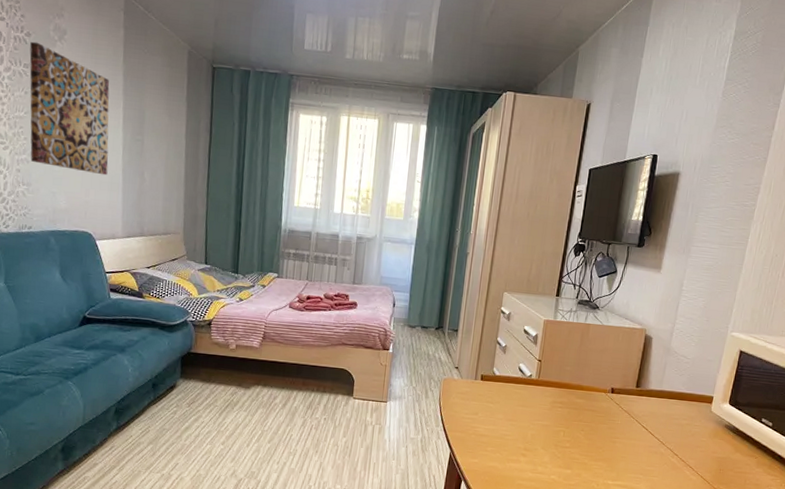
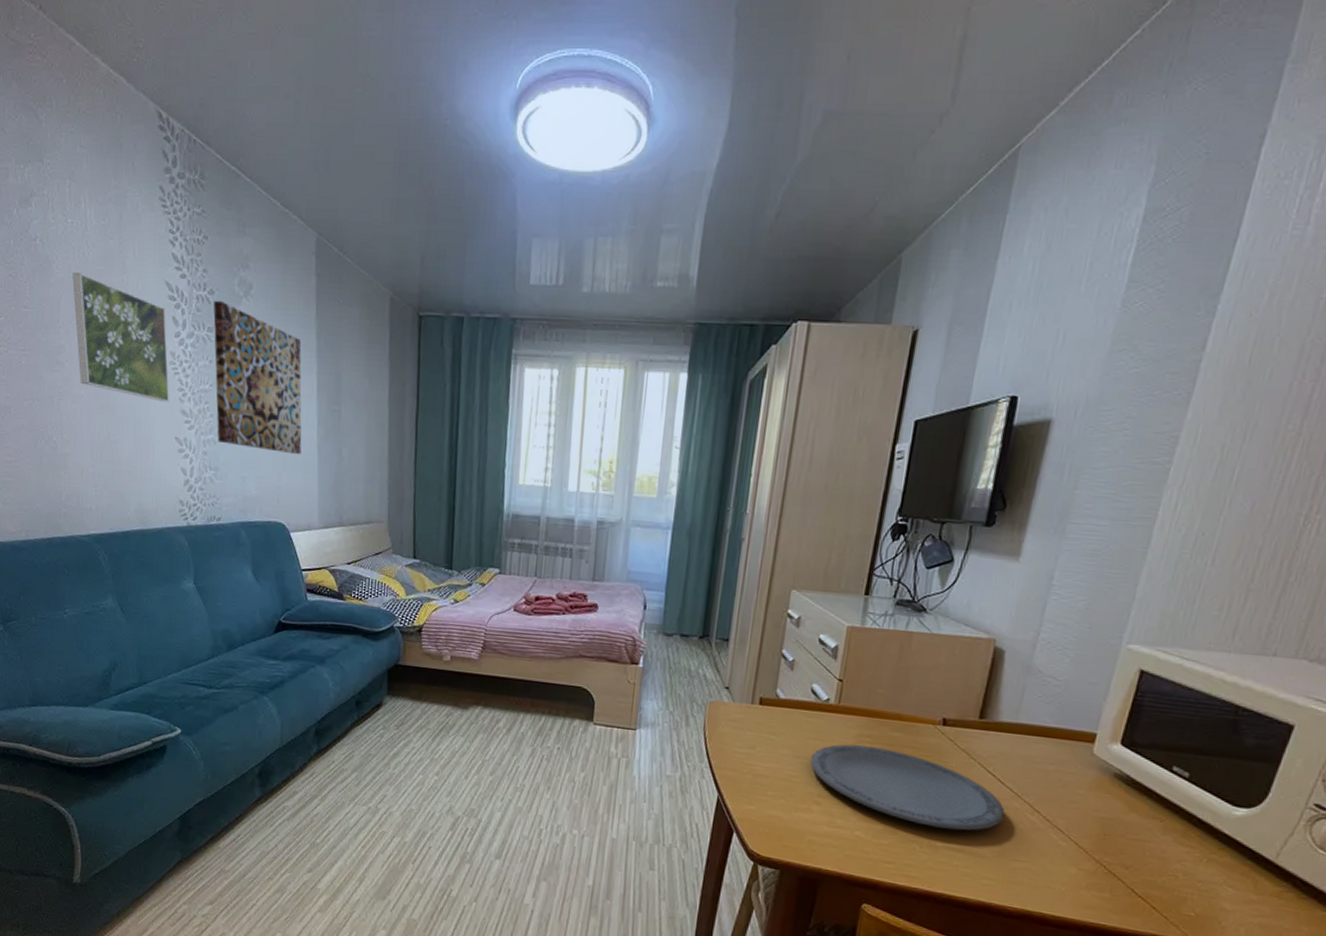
plate: none [518,409,655,471] -> present [810,744,1005,831]

